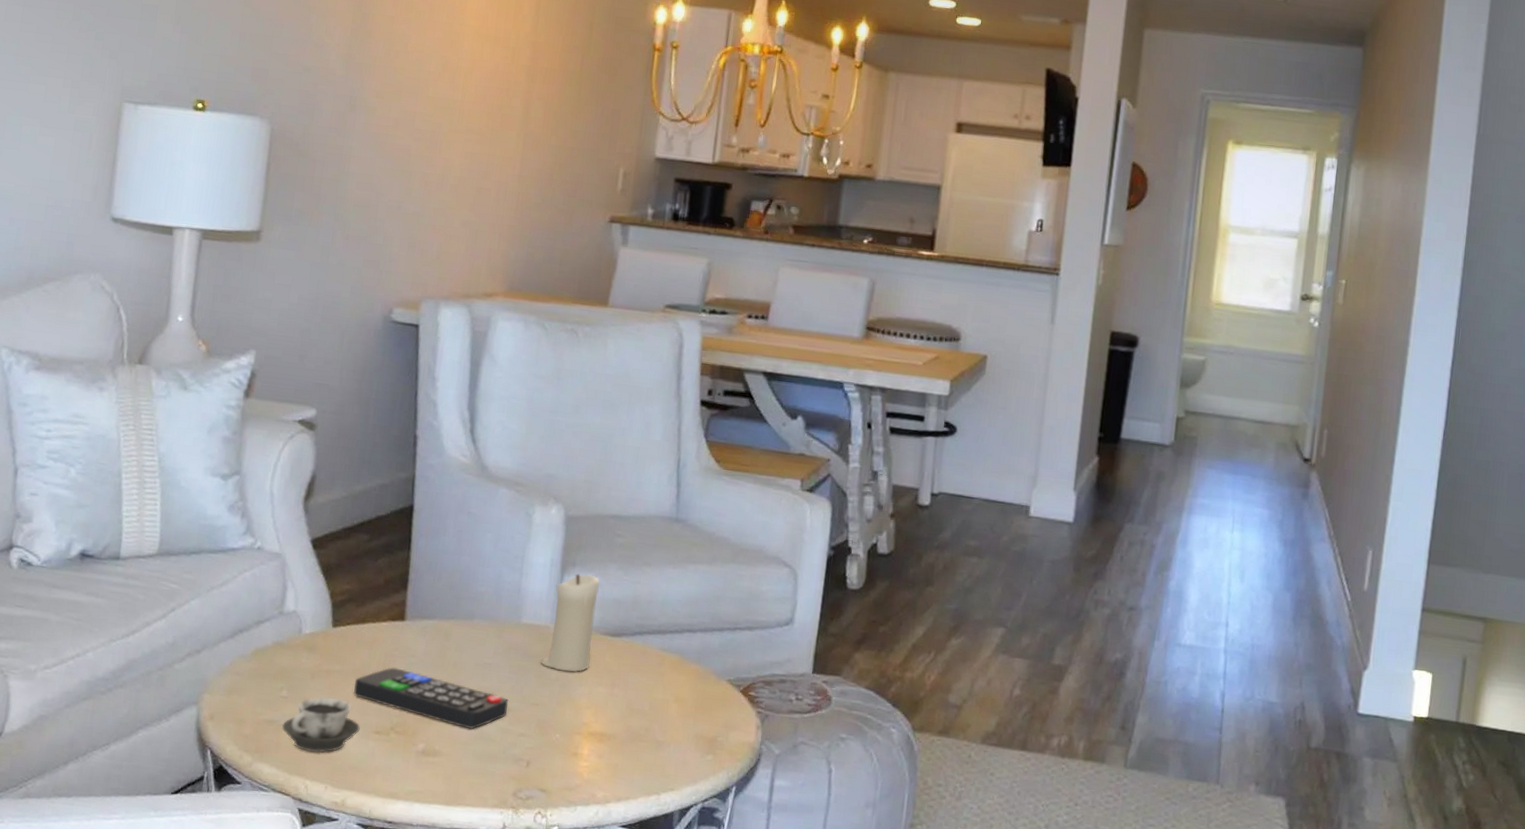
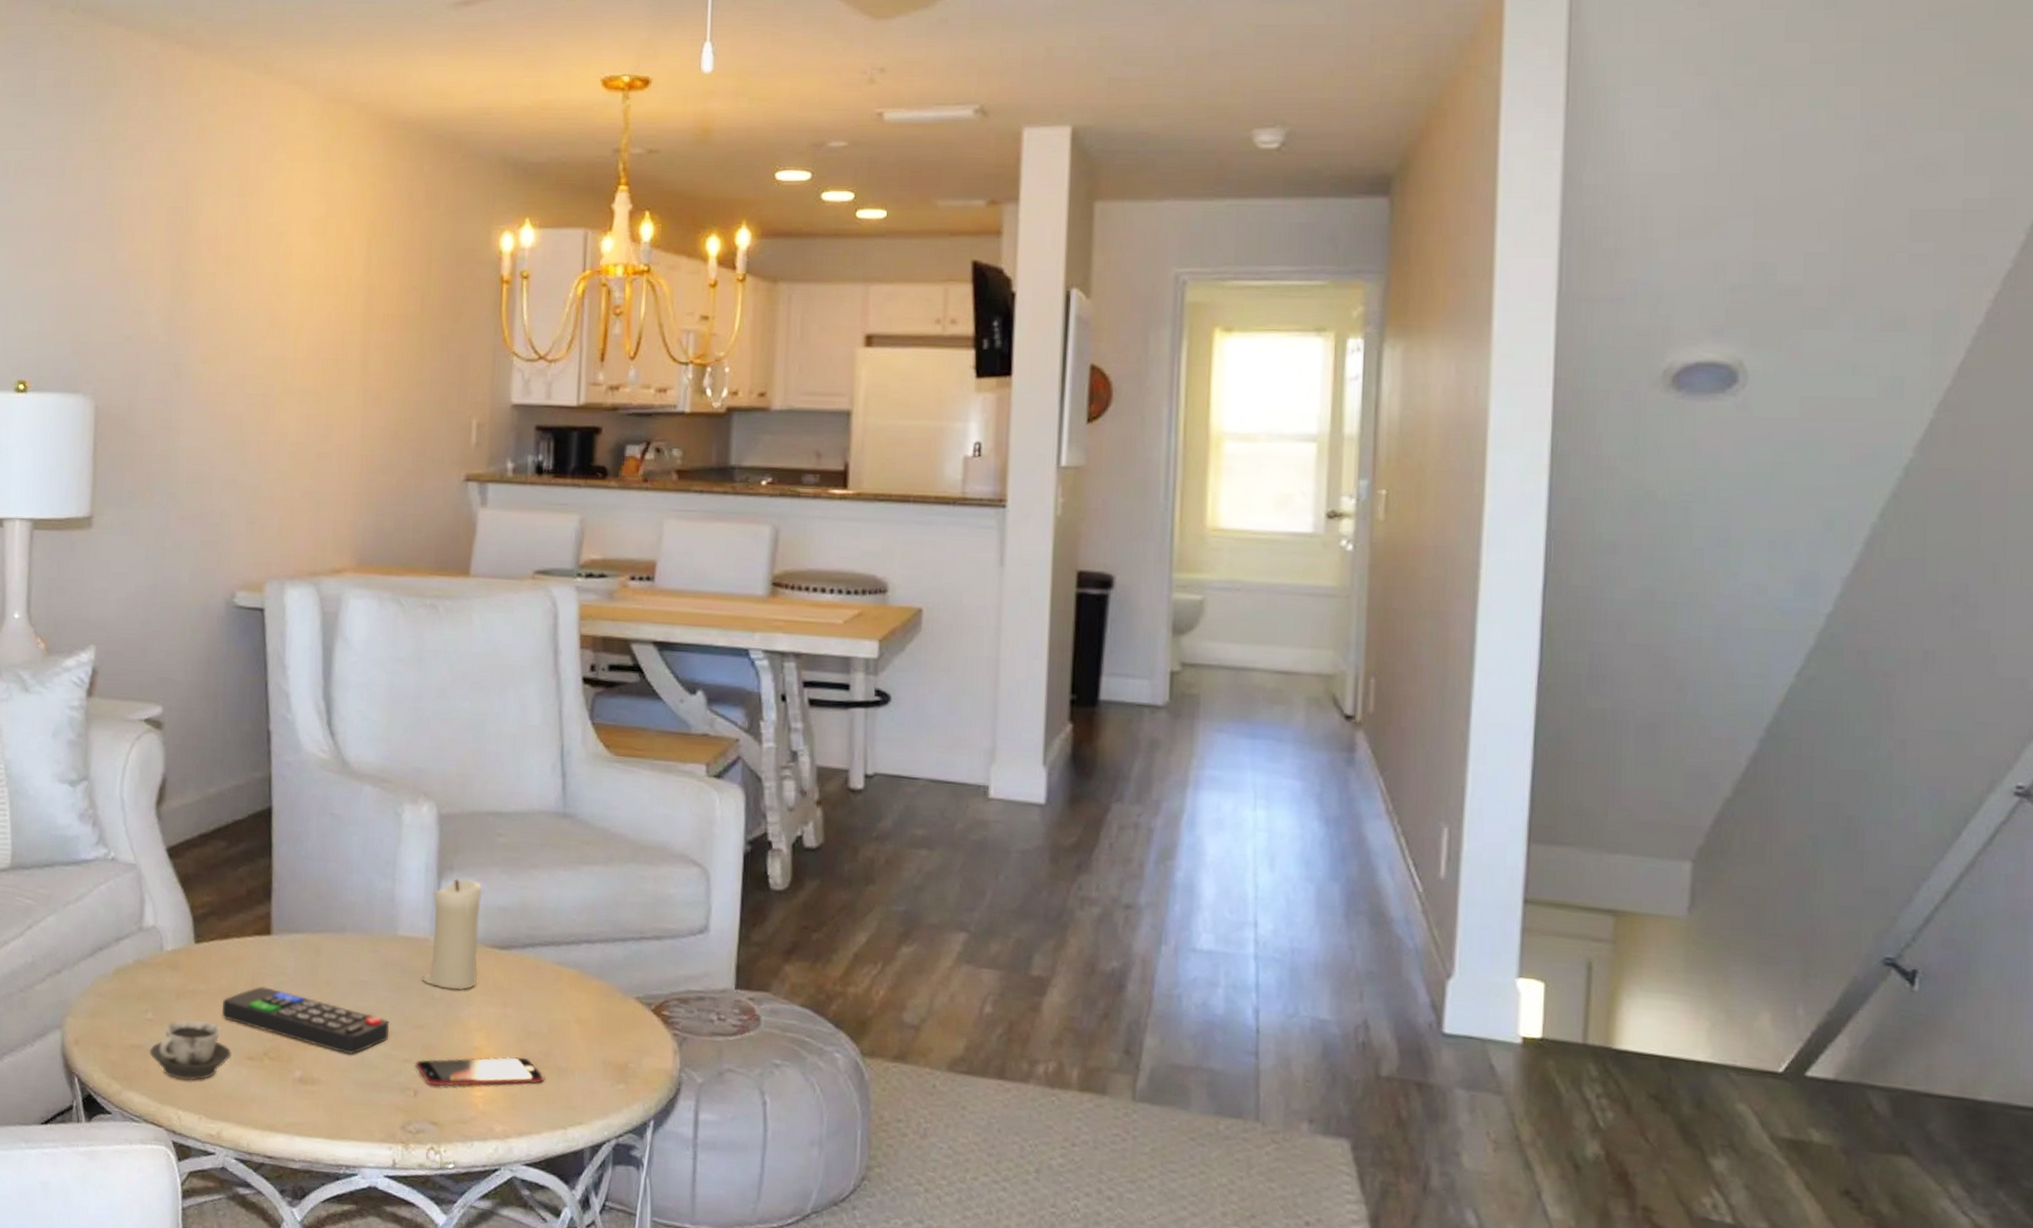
smartphone: none [528,731,644,758] -> present [414,1057,545,1087]

